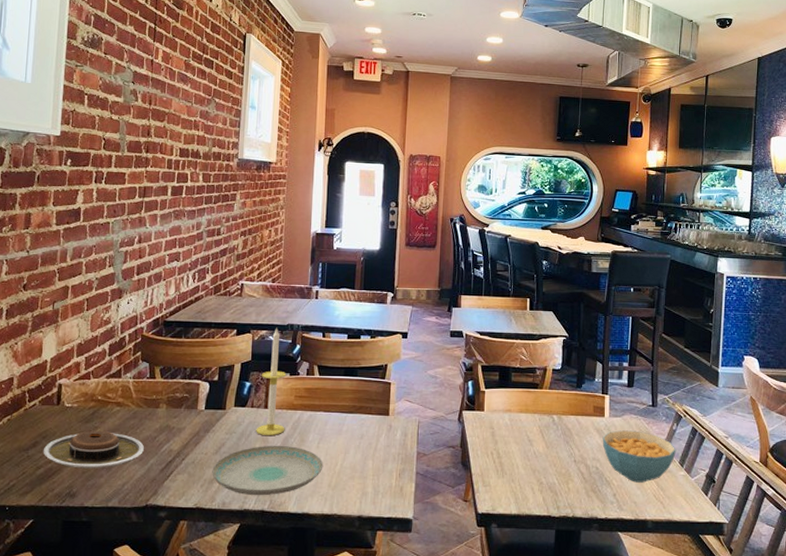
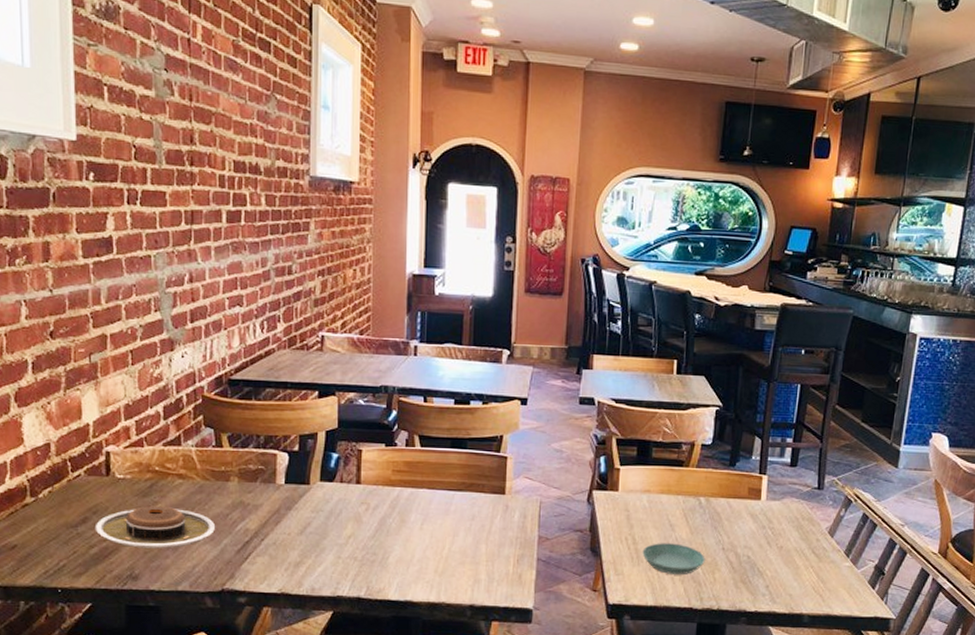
plate: present [212,446,322,496] -> none [297,526,427,582]
candle: present [256,327,287,435] -> none [347,389,382,515]
saucer: none [506,457,560,486] -> present [642,543,705,576]
cereal bowl: present [602,430,676,483] -> none [756,515,842,574]

